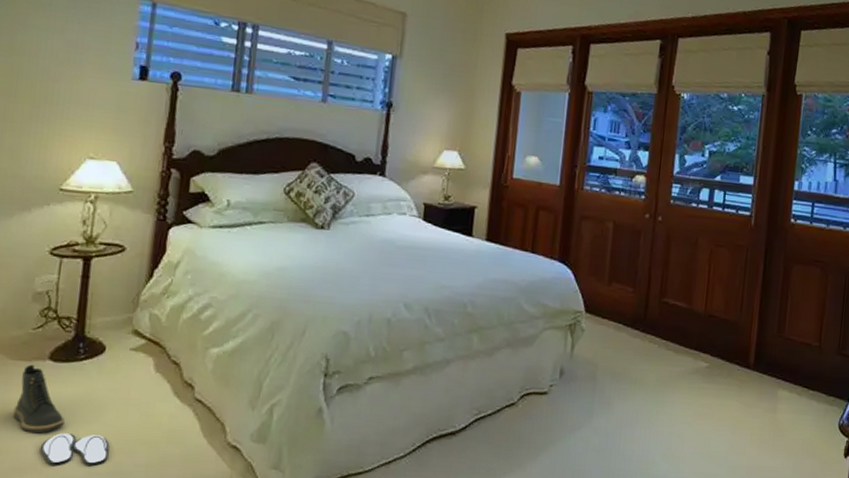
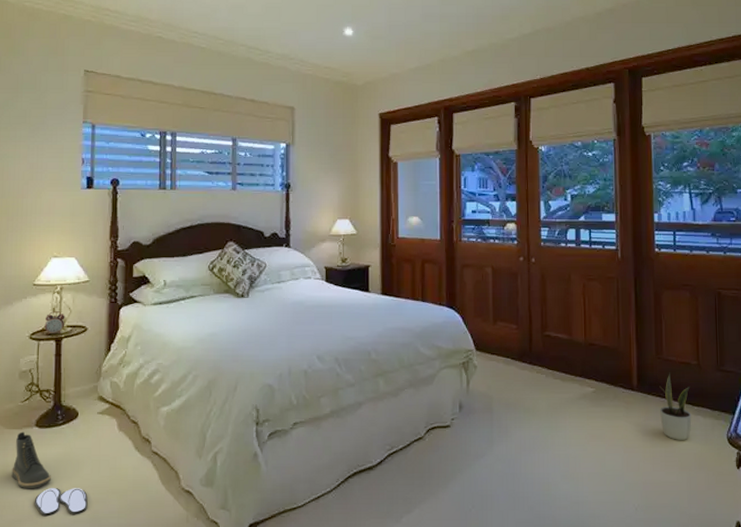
alarm clock: none [70,224,99,252] -> present [44,311,65,336]
potted plant: none [773,353,808,426] -> present [659,373,692,441]

